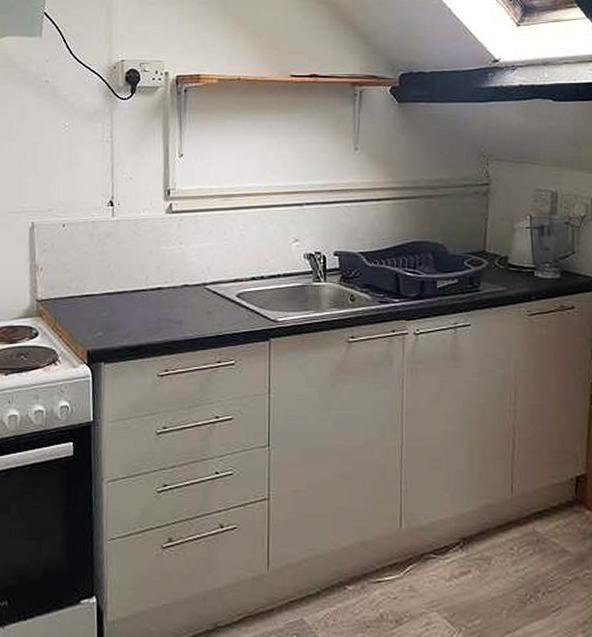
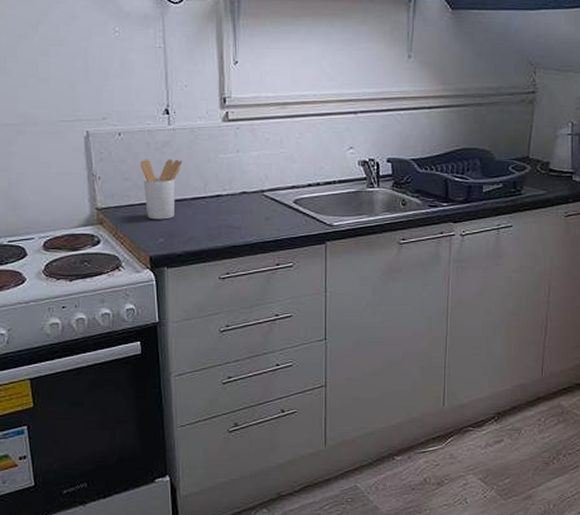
utensil holder: none [82,250,125,313] -> present [140,159,183,220]

